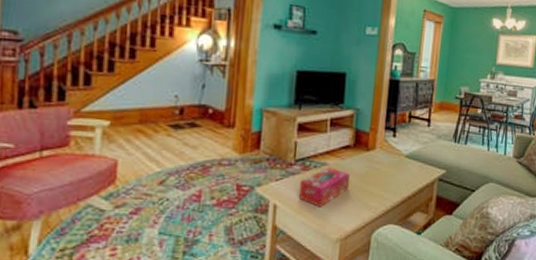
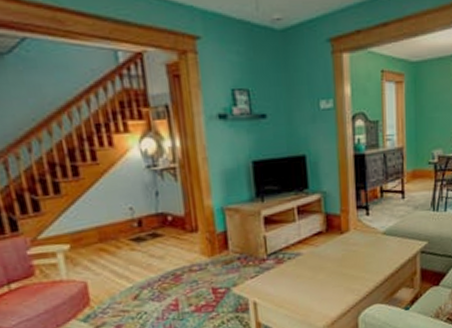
tissue box: present [298,167,350,207] -> none [275,256,327,298]

